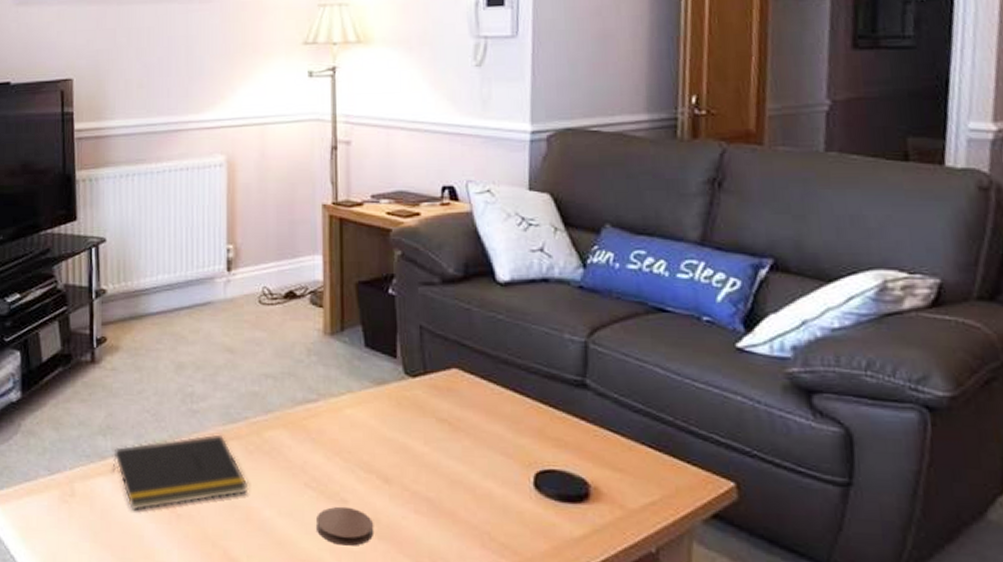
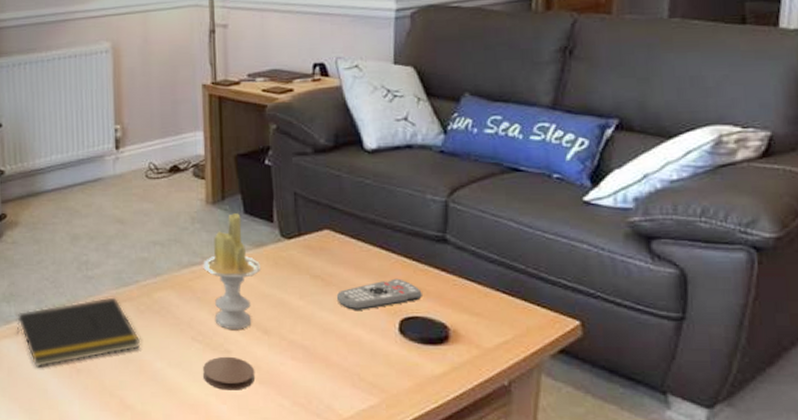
candle: none [319,346,383,476] -> present [203,213,262,329]
remote control: none [464,426,560,460] -> present [336,278,422,310]

